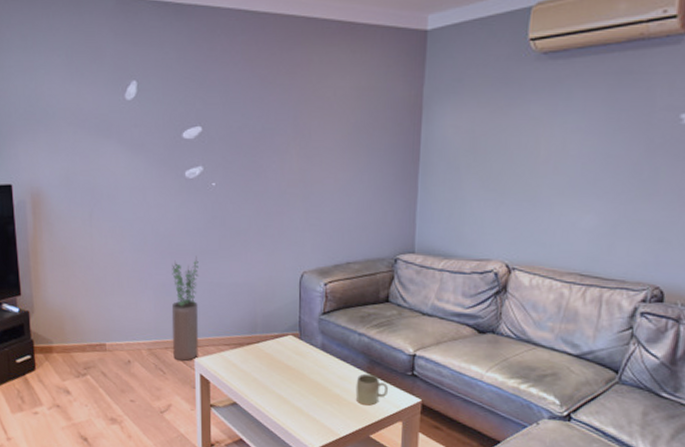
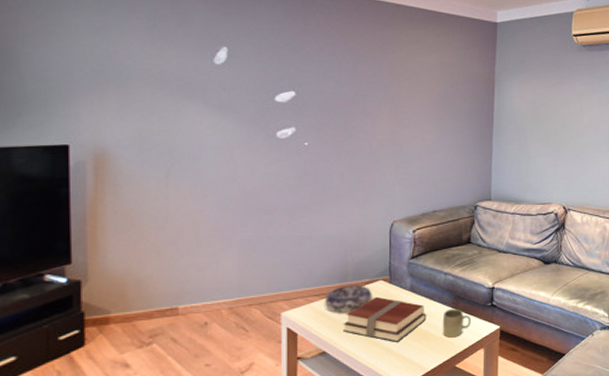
vase: present [171,256,199,362] -> none [257,211,288,317]
decorative bowl: none [235,337,282,366] -> present [325,285,372,313]
books: none [253,352,339,403] -> present [343,296,427,342]

